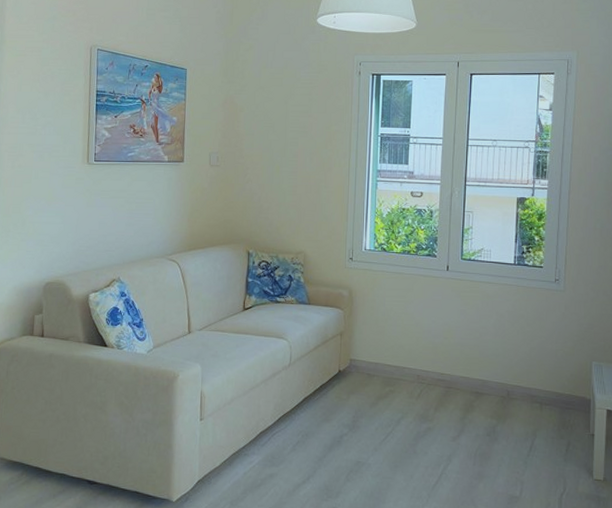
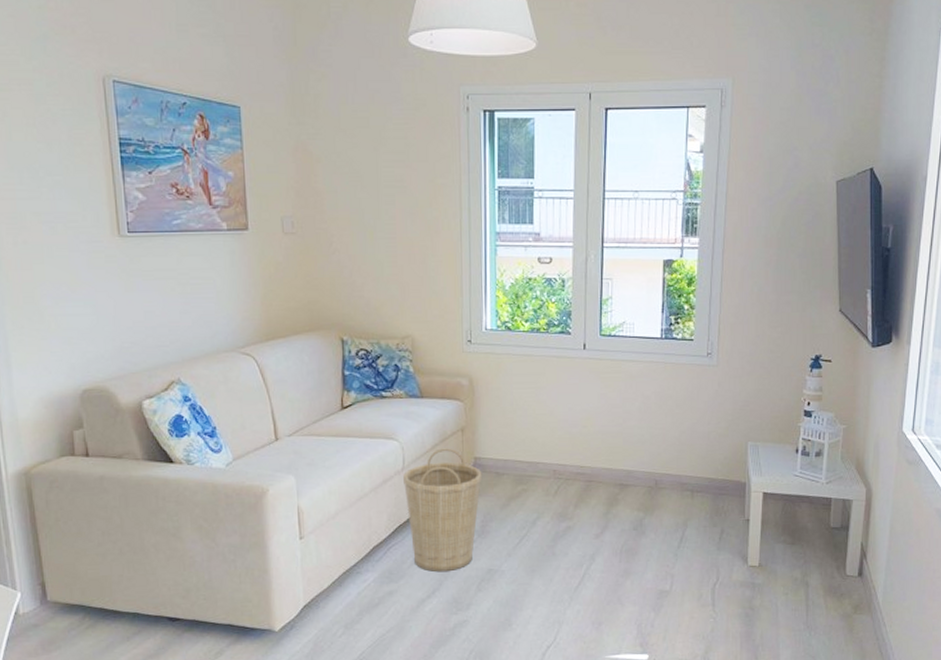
basket: none [289,349,356,461] -> present [403,448,482,572]

